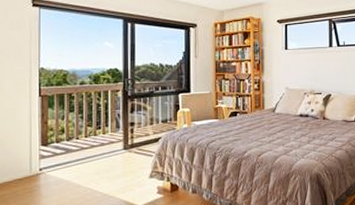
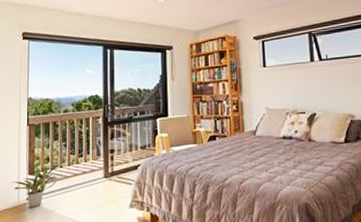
potted plant: none [21,137,80,178] -> present [11,165,64,208]

